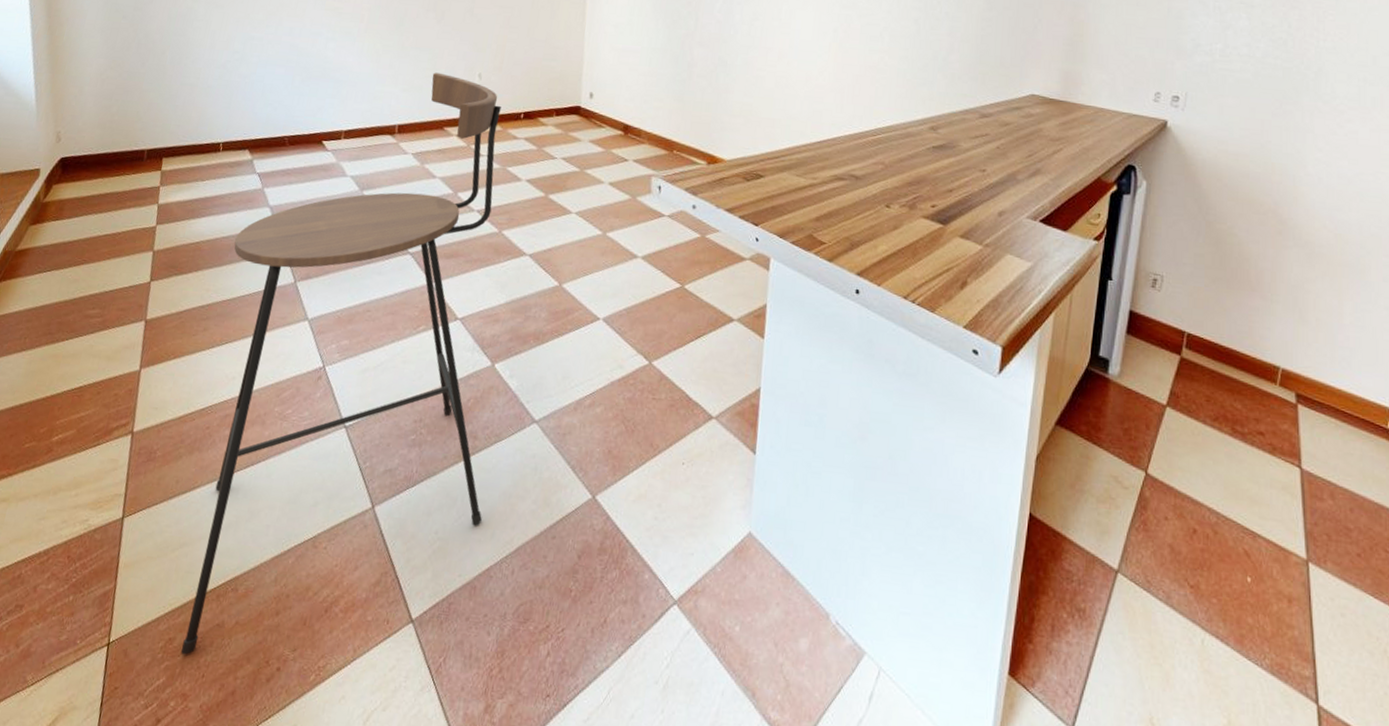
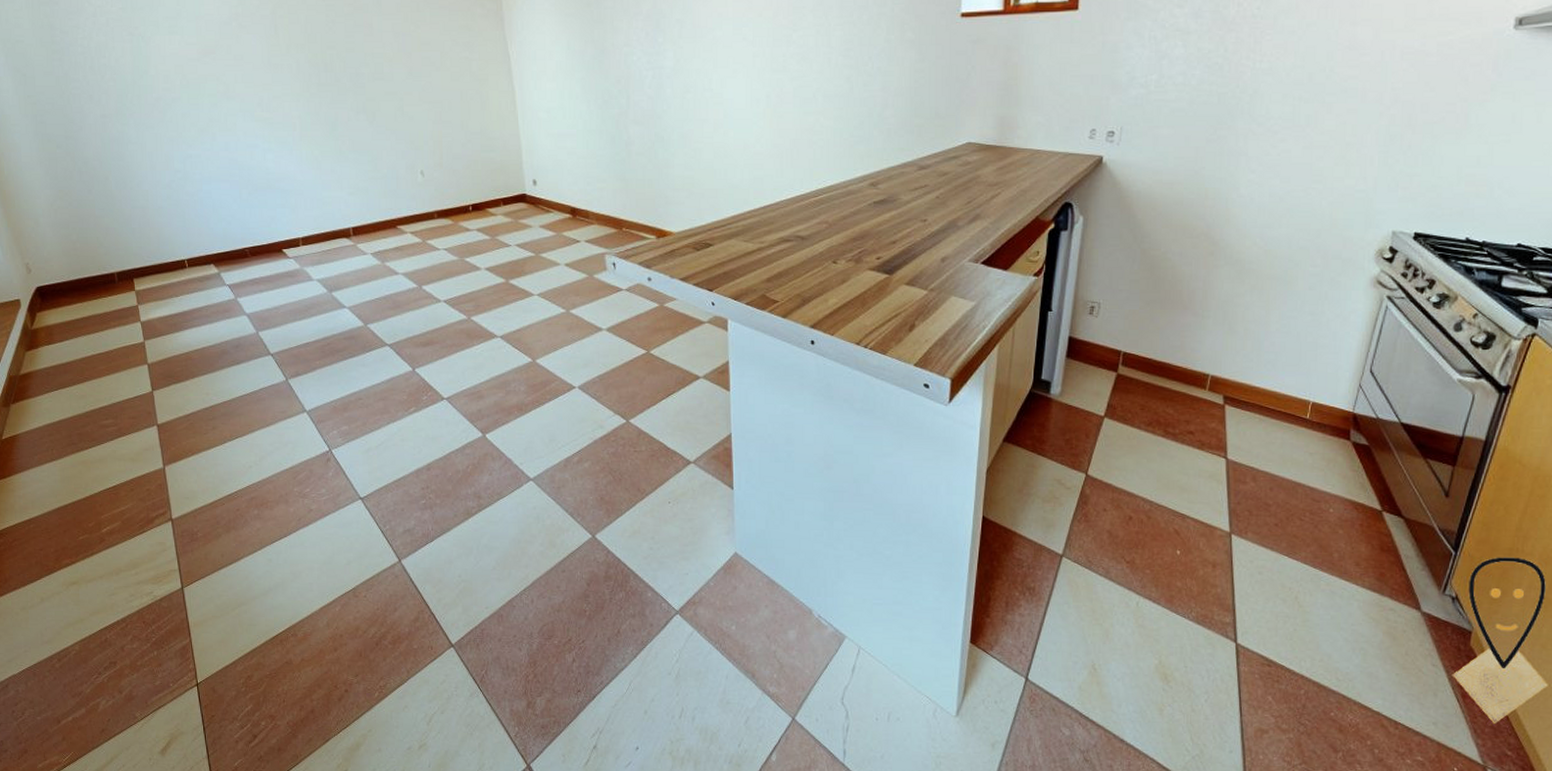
bar stool: present [180,72,501,655] -> none [221,173,497,687]

